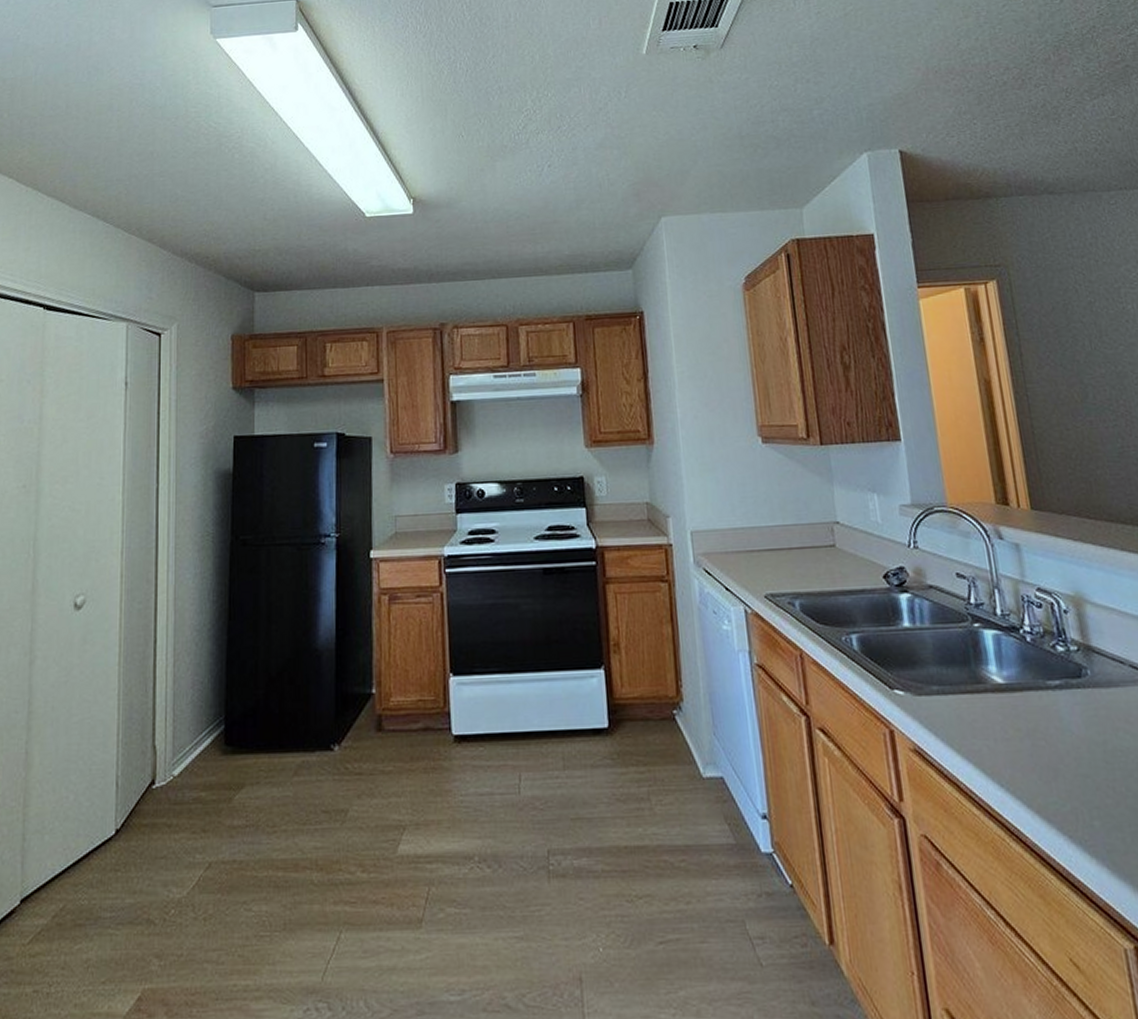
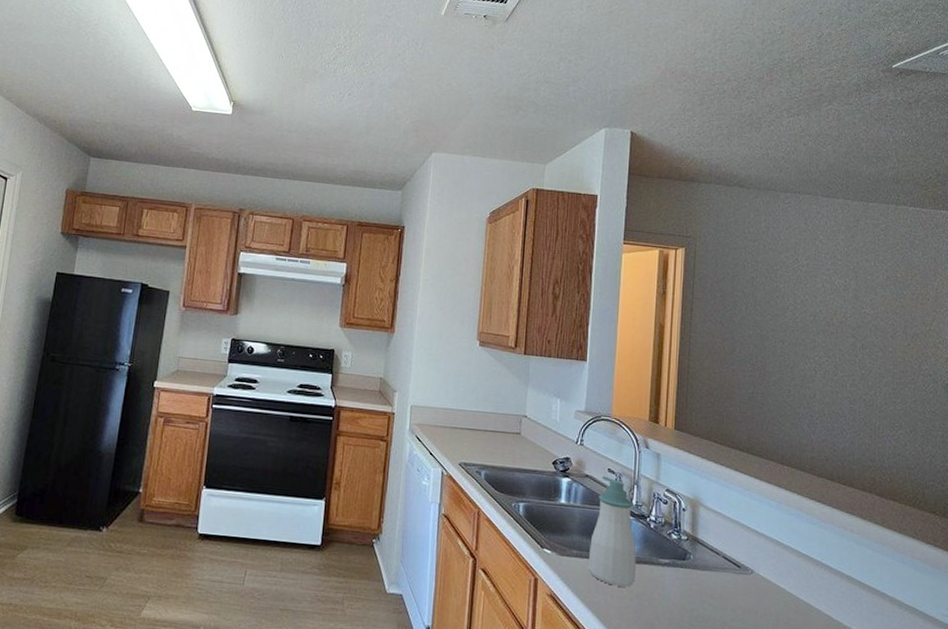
soap bottle: none [950,583,1022,726] -> present [589,476,637,587]

